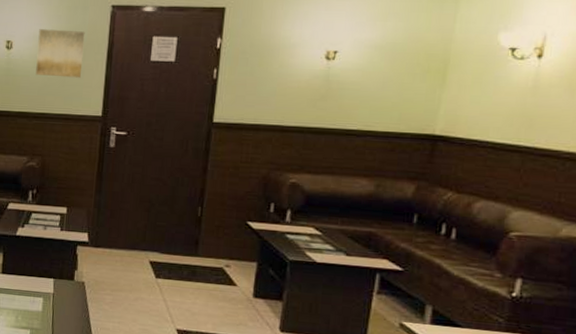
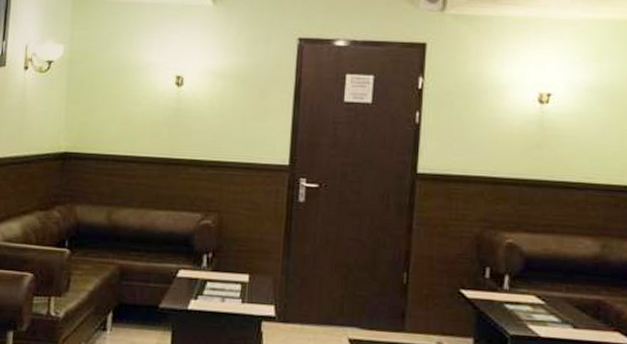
wall art: present [35,29,85,78] -> none [211,63,268,121]

